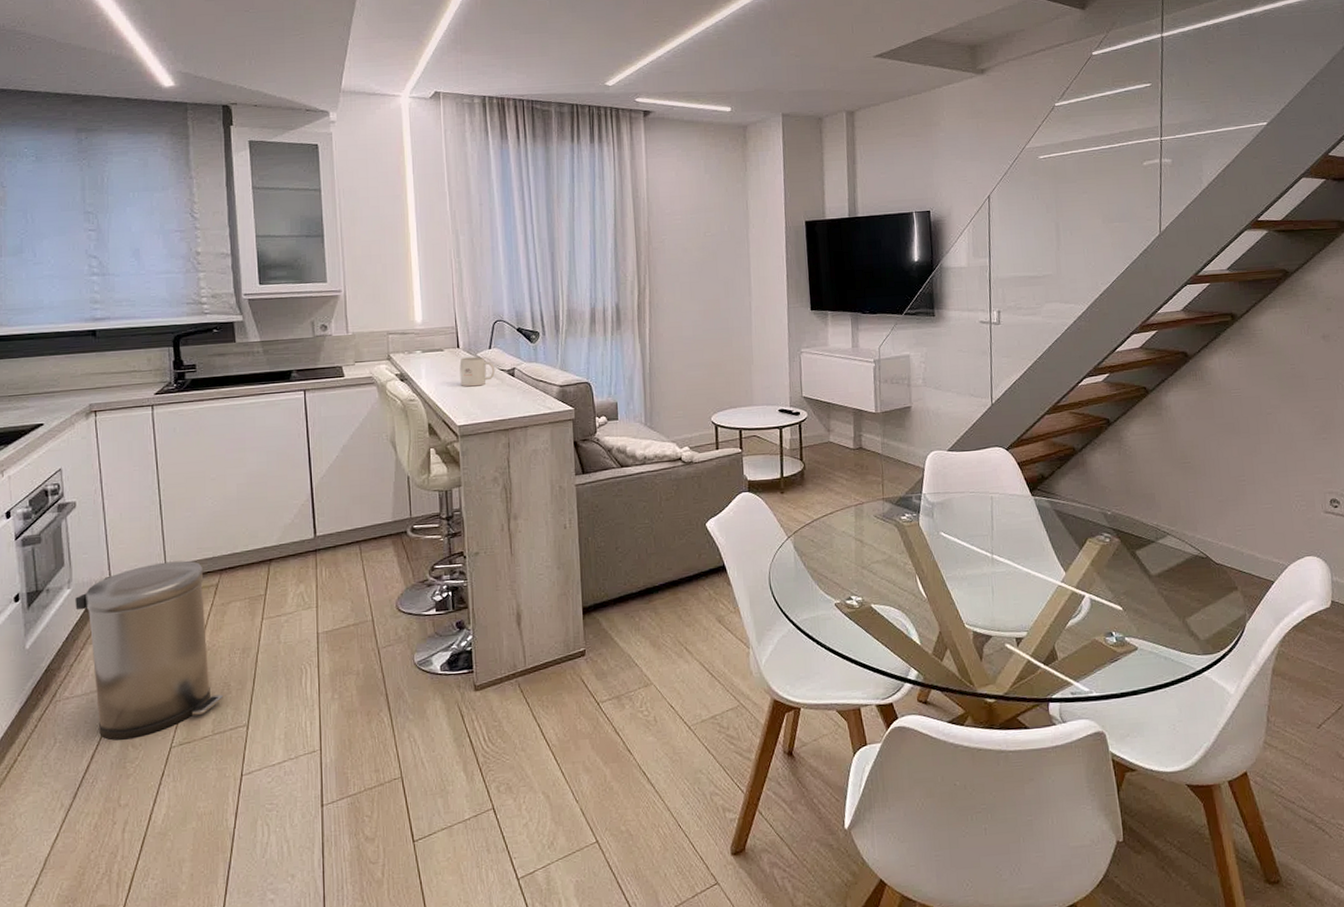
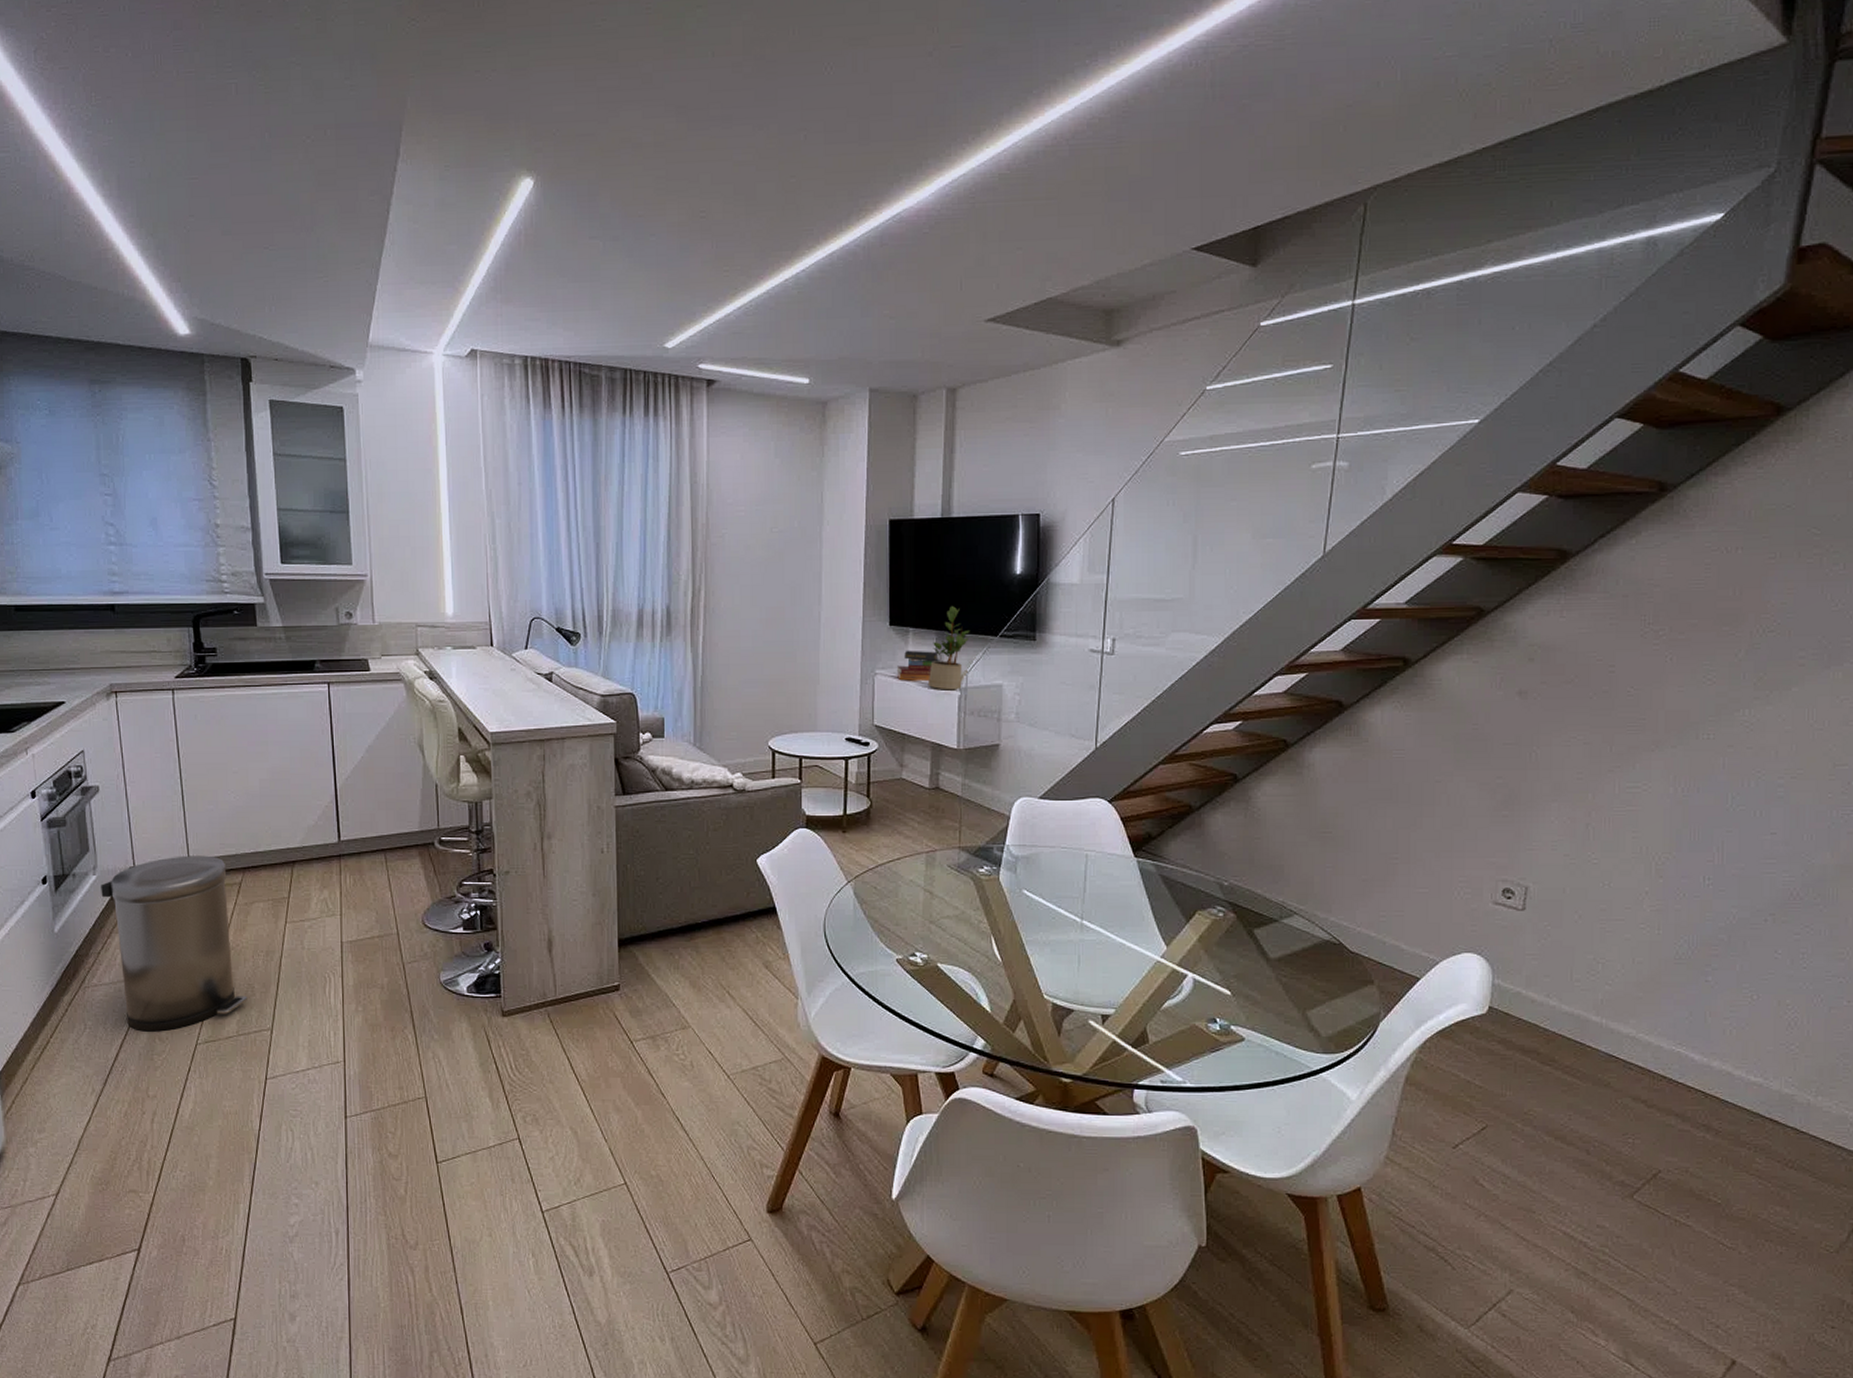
mug: present [459,356,495,387] -> none [493,657,531,690]
books: none [819,330,856,357] -> present [896,650,940,681]
potted plant: none [846,291,879,363] -> present [927,606,970,690]

